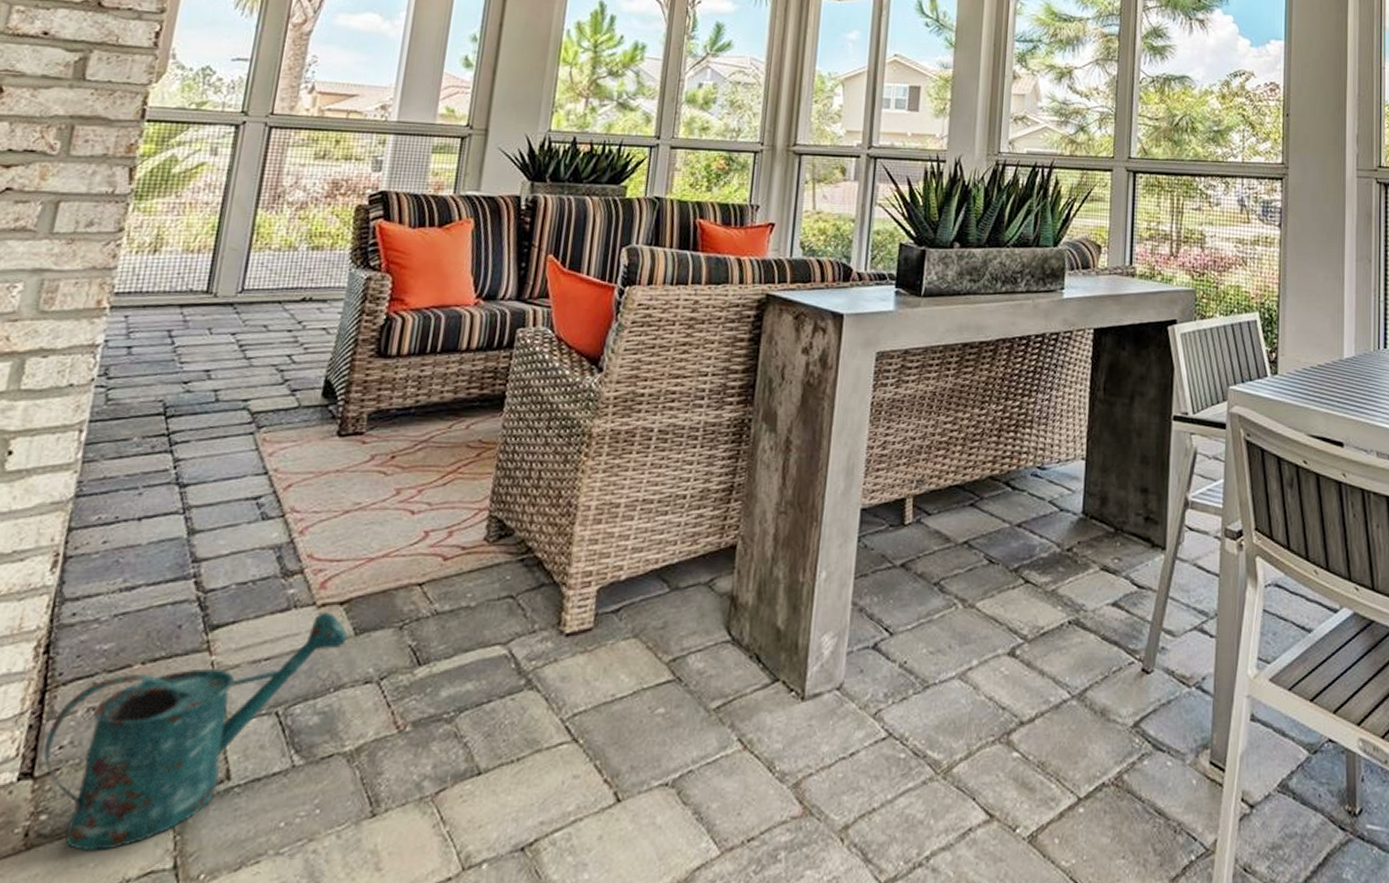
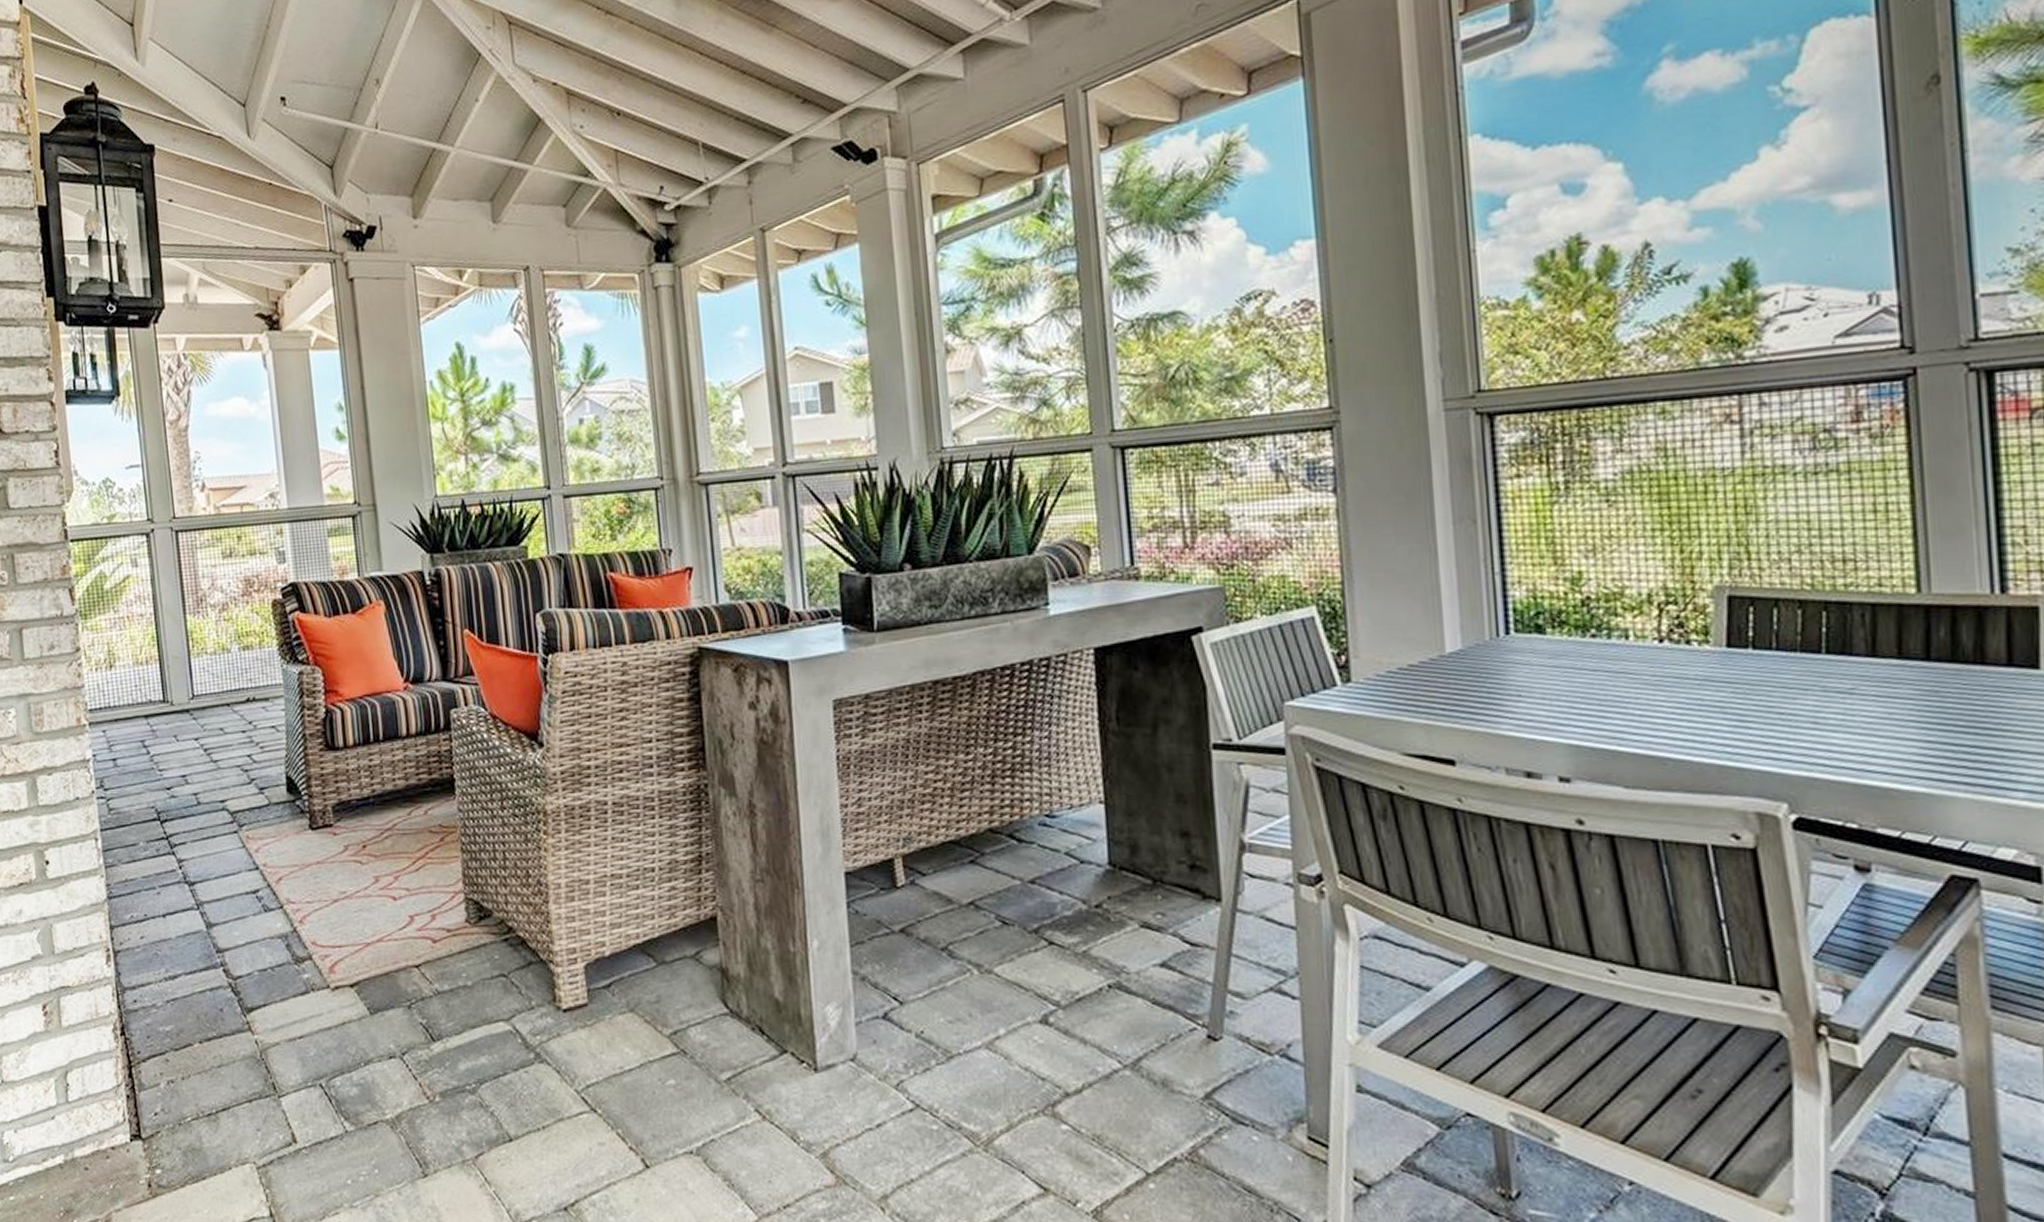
watering can: present [43,612,348,851] -> none [142,994,365,1200]

